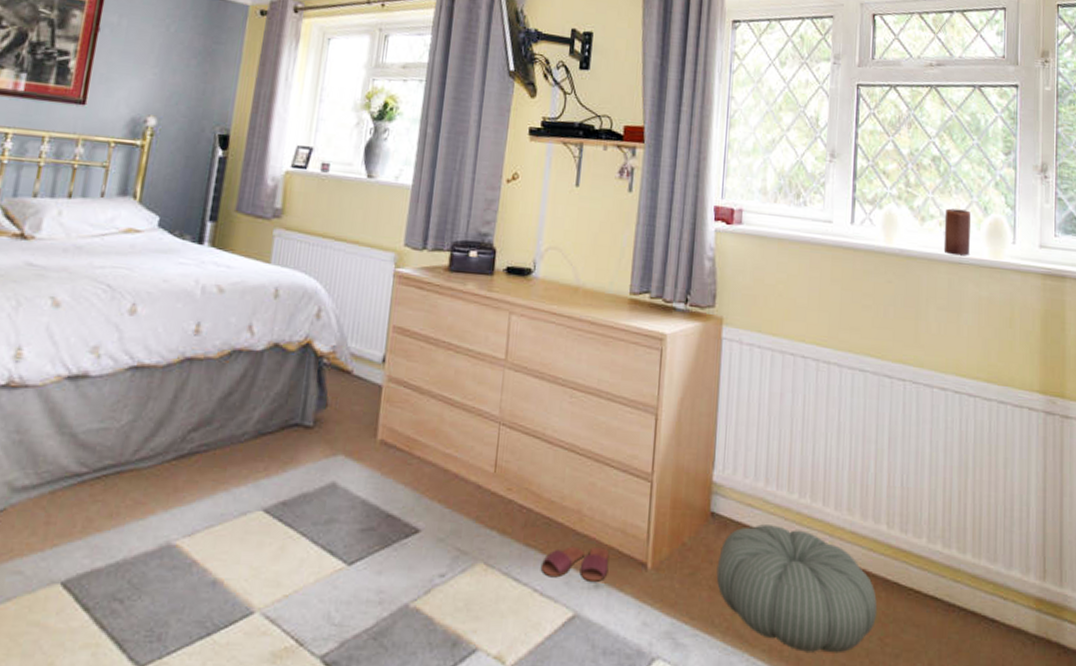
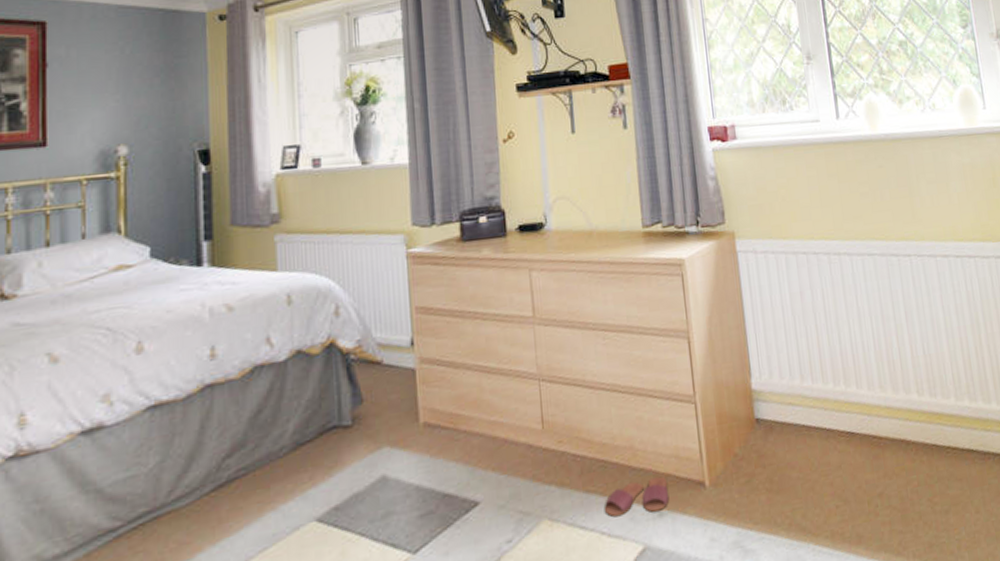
pouf: present [716,524,878,653] -> none [770,416,923,530]
candle: present [943,208,971,256] -> none [919,86,947,131]

